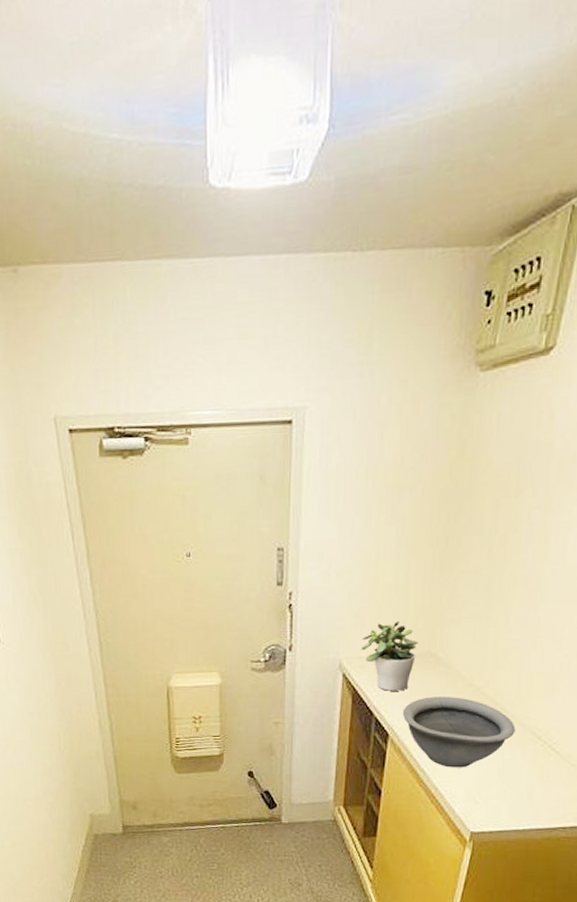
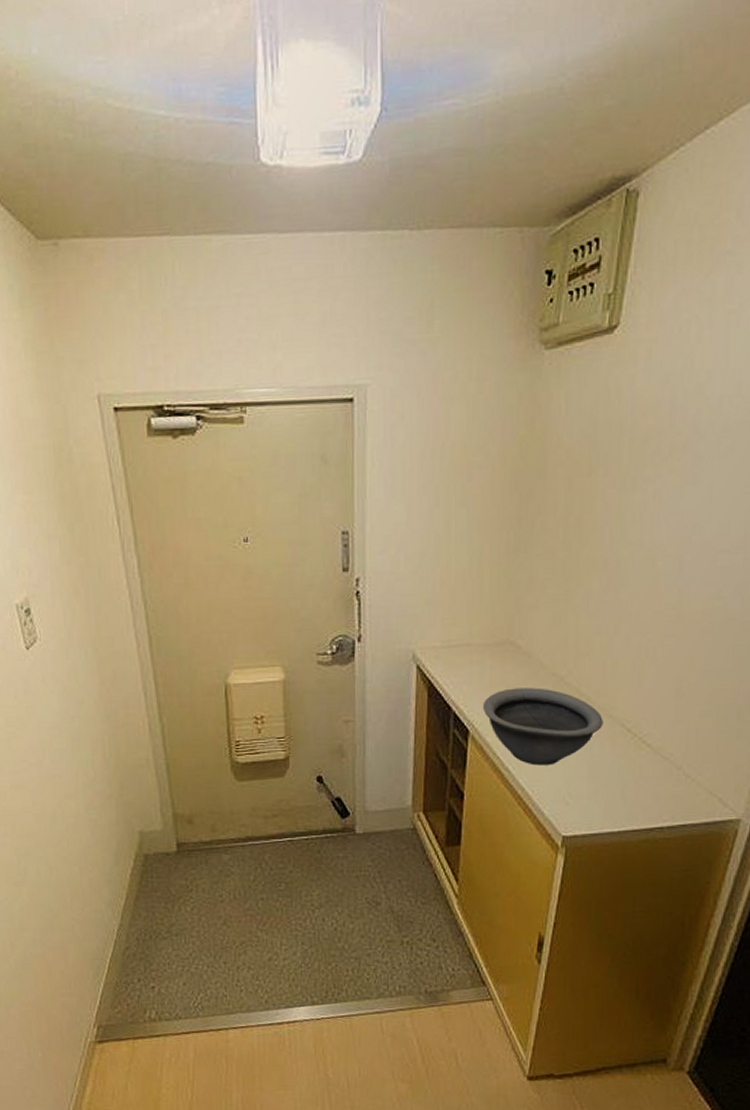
potted plant: present [361,620,418,691] -> none [435,606,496,683]

